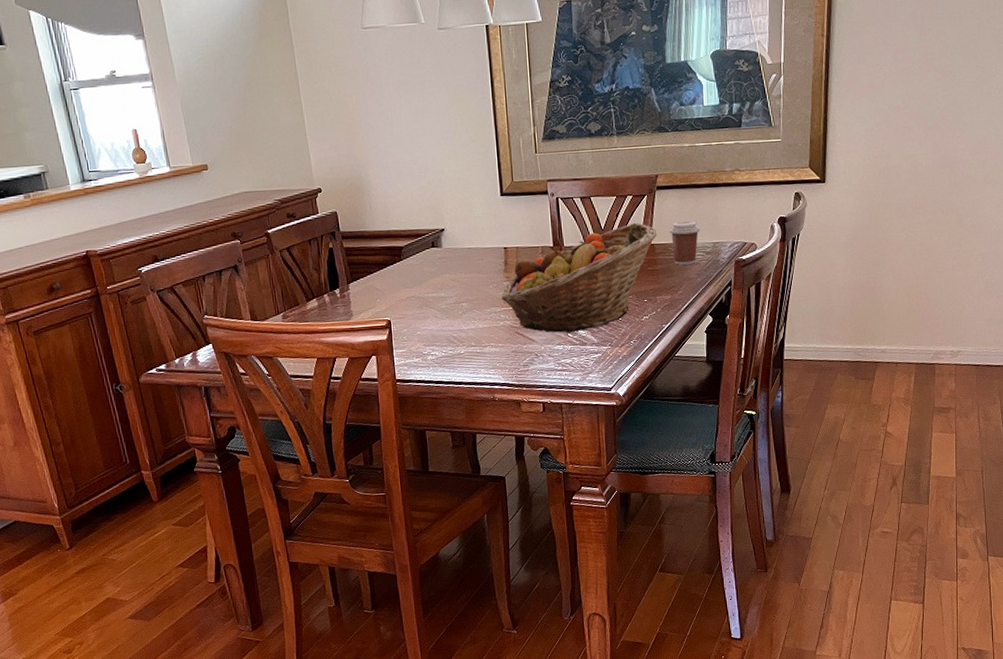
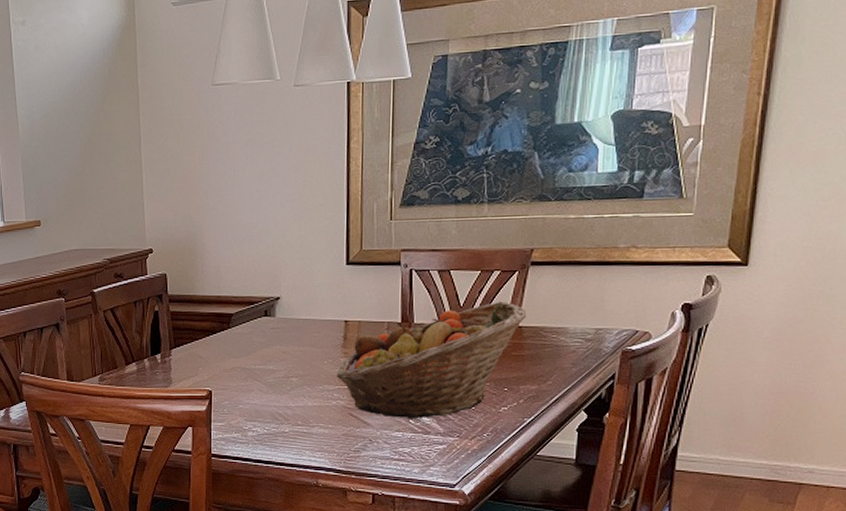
coffee cup: present [669,221,701,265] -> none [541,302,581,352]

